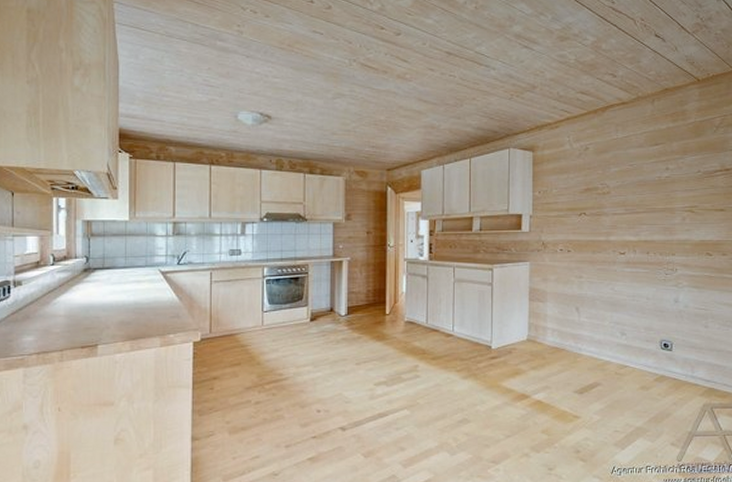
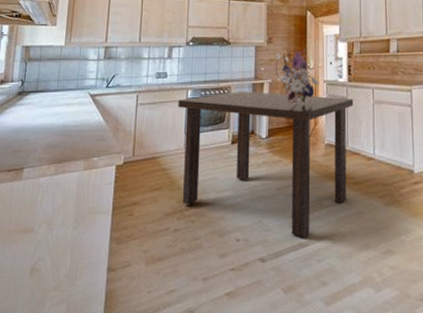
dining table: none [254,269,434,409] -> present [178,92,354,238]
bouquet: none [354,221,400,283] -> present [275,44,320,105]

